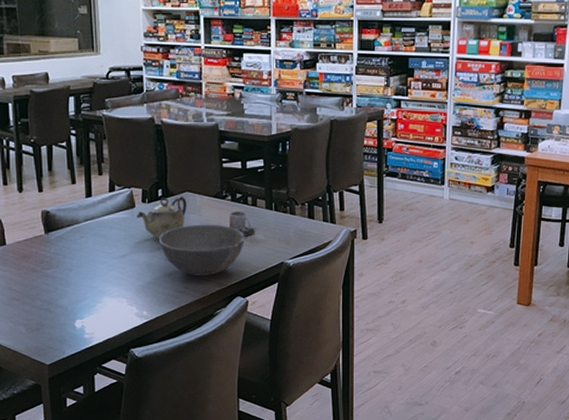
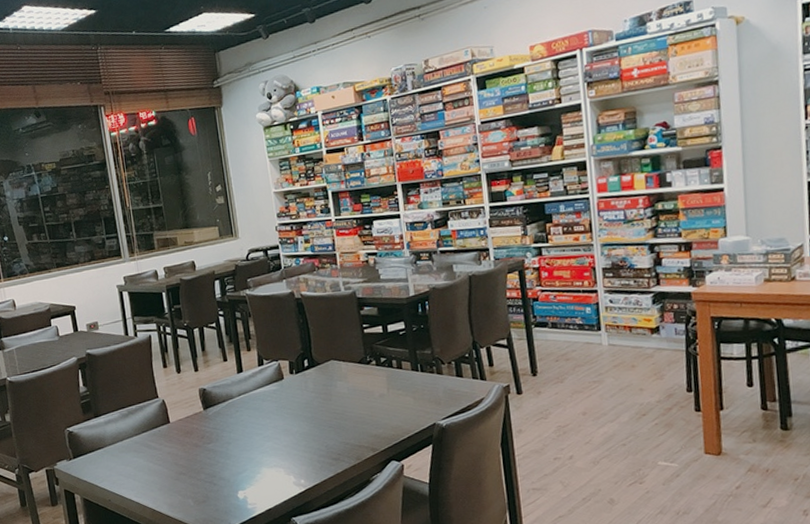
teapot: present [137,195,187,240] -> none [286,364,334,409]
bowl: present [159,224,245,276] -> none [309,390,394,443]
mug: present [229,211,255,236] -> none [376,375,403,400]

